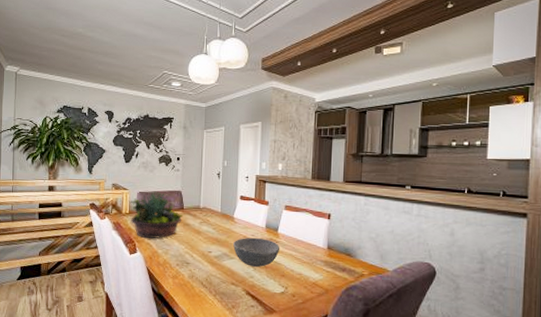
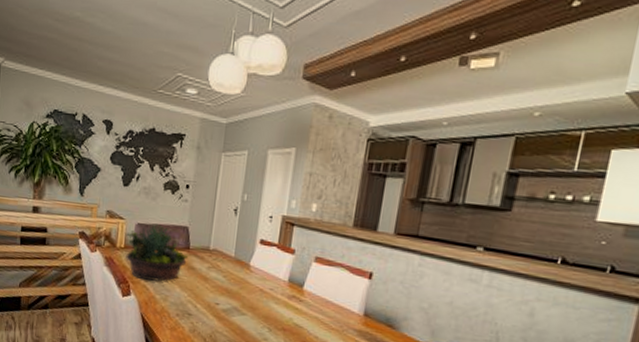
bowl: present [233,237,280,267] -> none [246,291,304,329]

